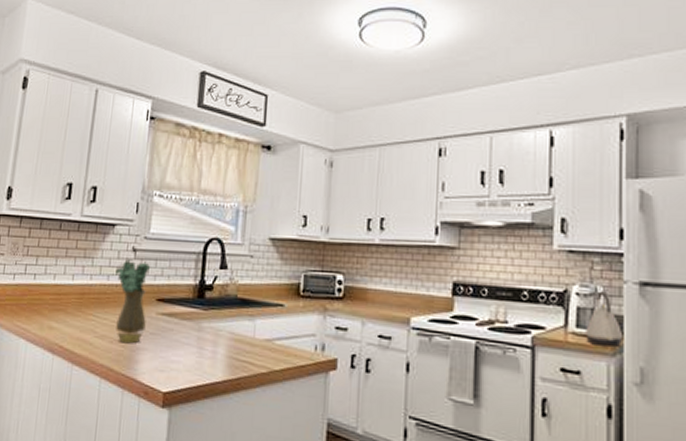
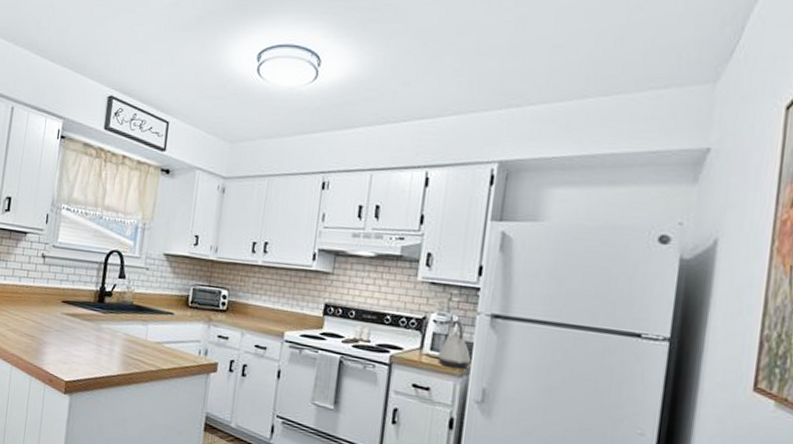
vase: present [115,256,150,344] -> none [25,261,57,338]

